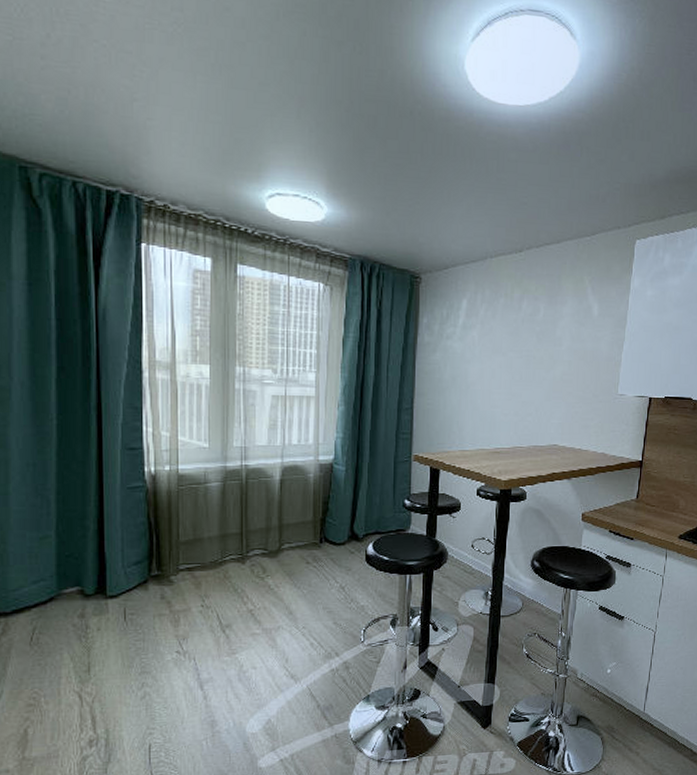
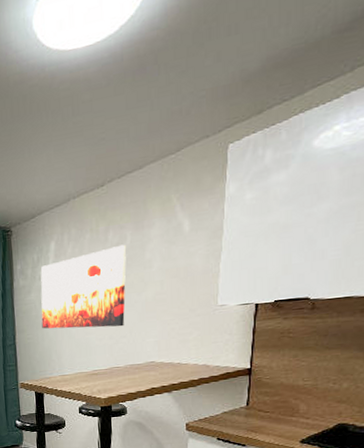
wall art: none [445,316,539,404] -> present [40,244,127,329]

